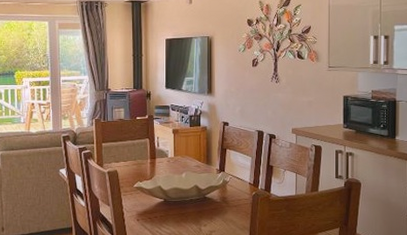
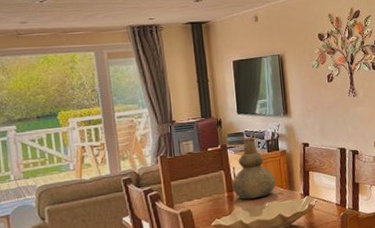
vase: none [155,111,195,168] -> present [232,136,277,200]

